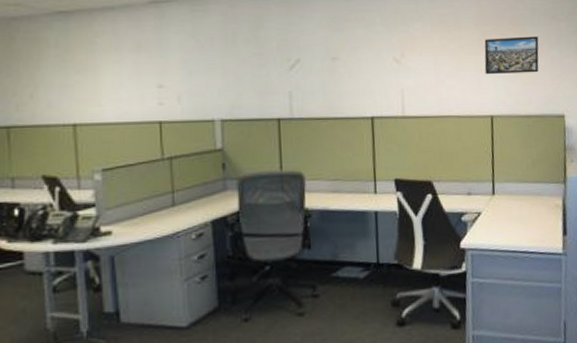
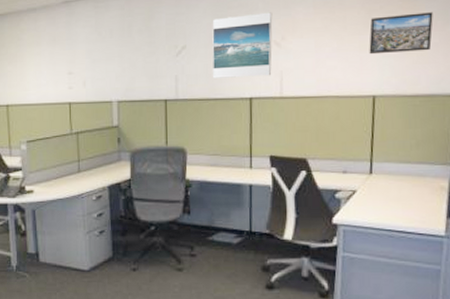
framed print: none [328,28,393,96] -> present [212,12,273,78]

